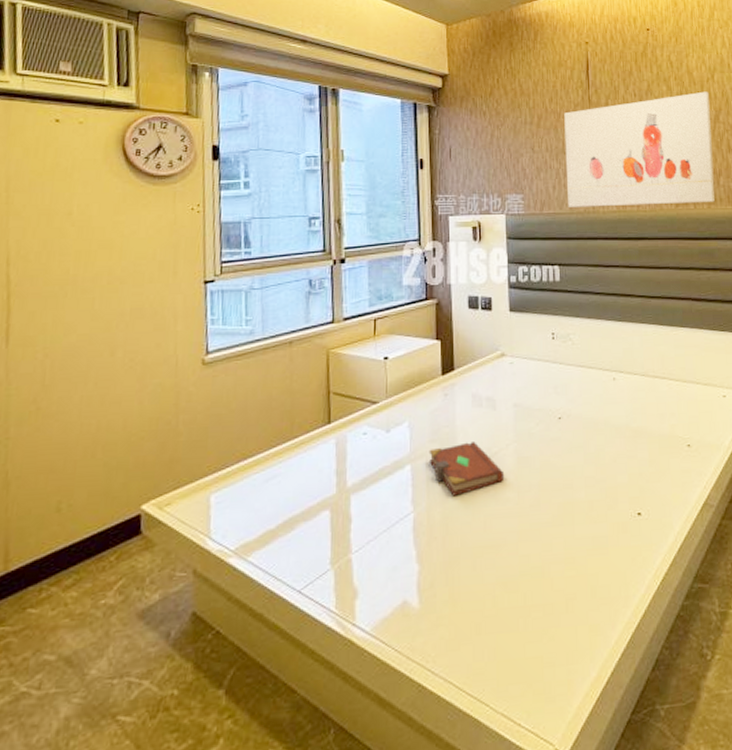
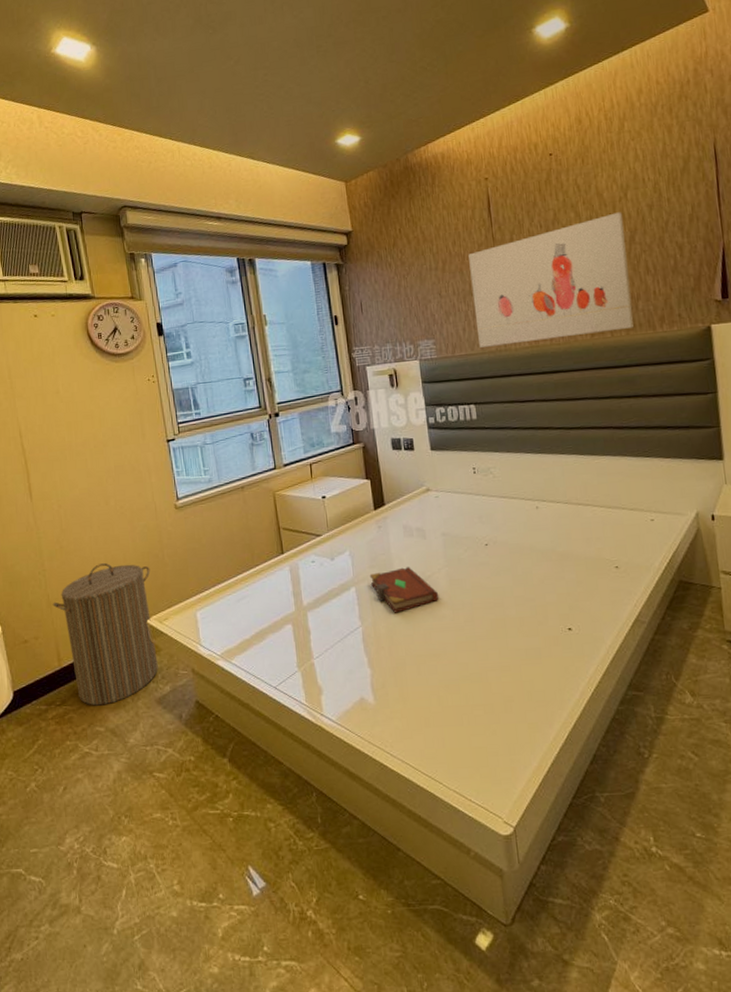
laundry hamper: none [10,429,157,625] -> present [52,562,158,706]

